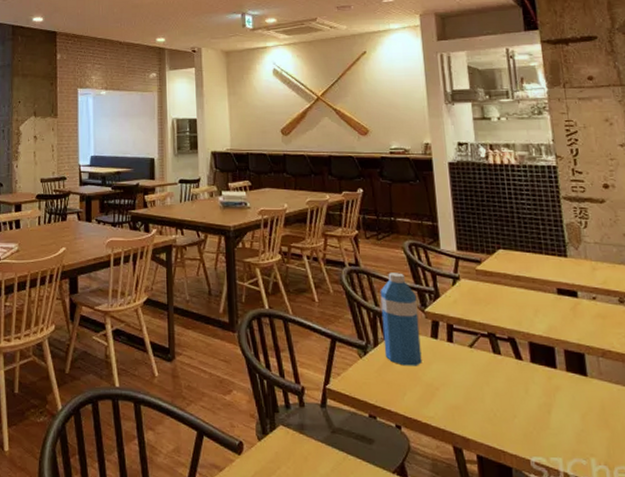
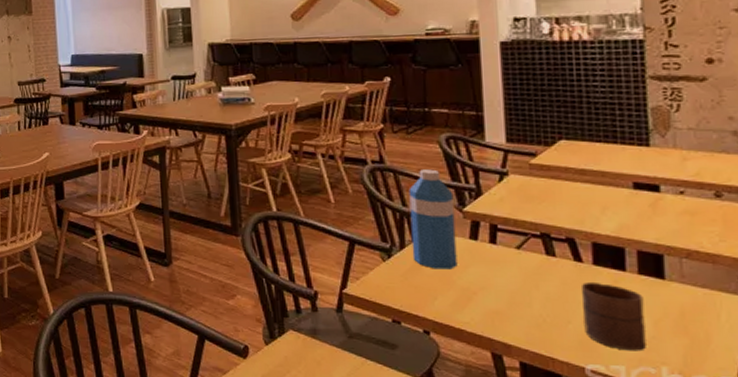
cup: none [522,378,577,444] -> present [580,281,646,351]

